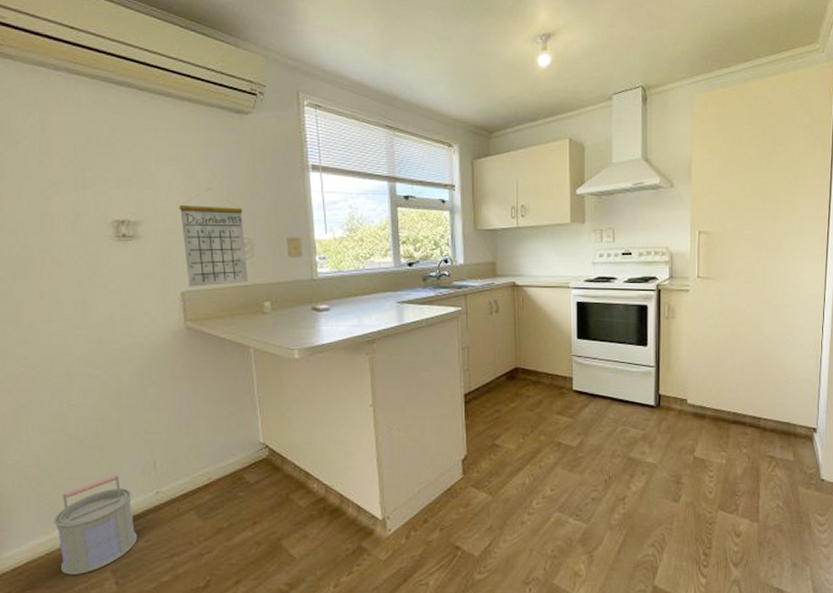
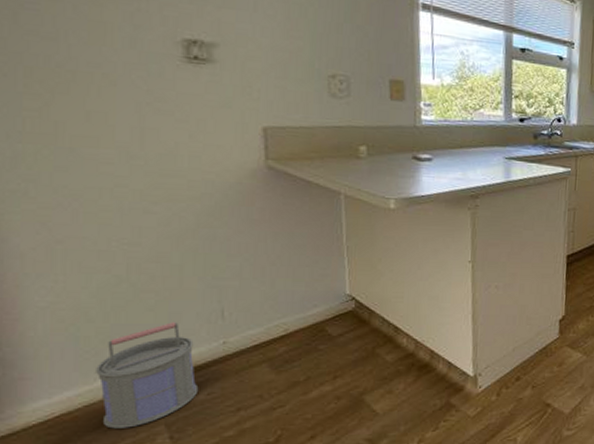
calendar: present [179,188,248,287] -> none [264,15,343,124]

